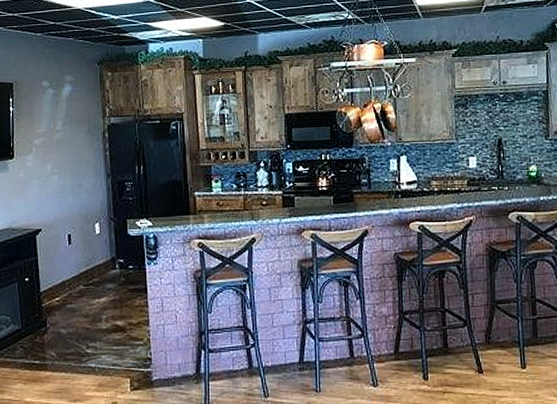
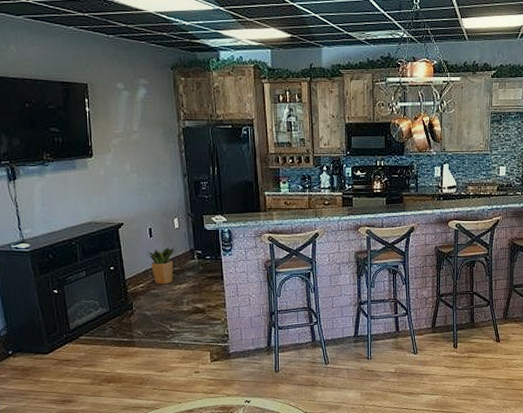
potted plant: none [64,254,96,299] -> present [146,246,176,285]

